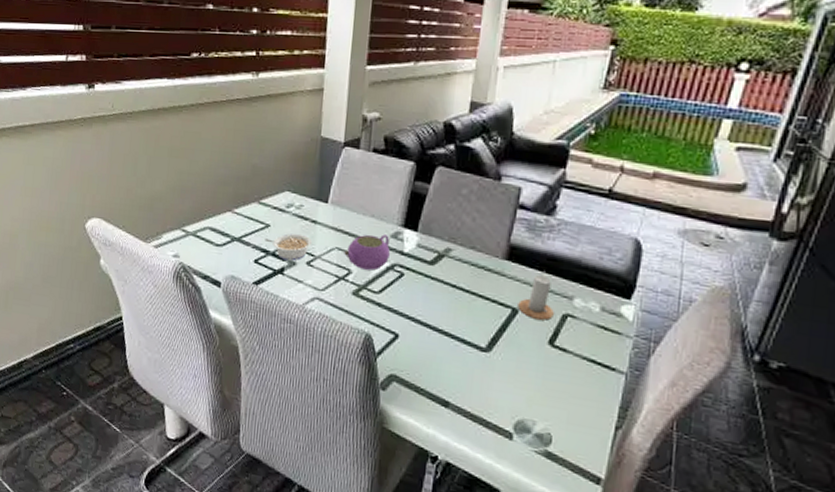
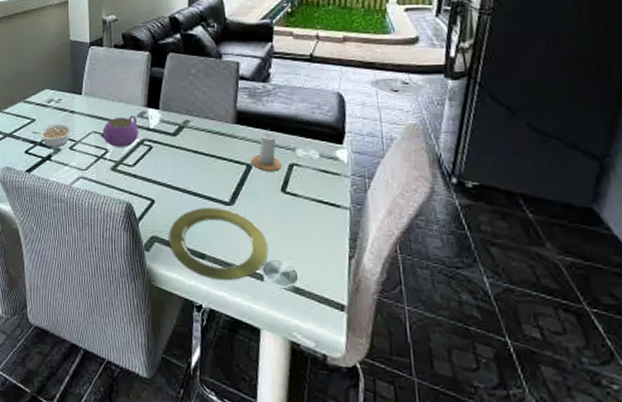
plate: none [409,350,524,435] -> present [169,207,269,281]

